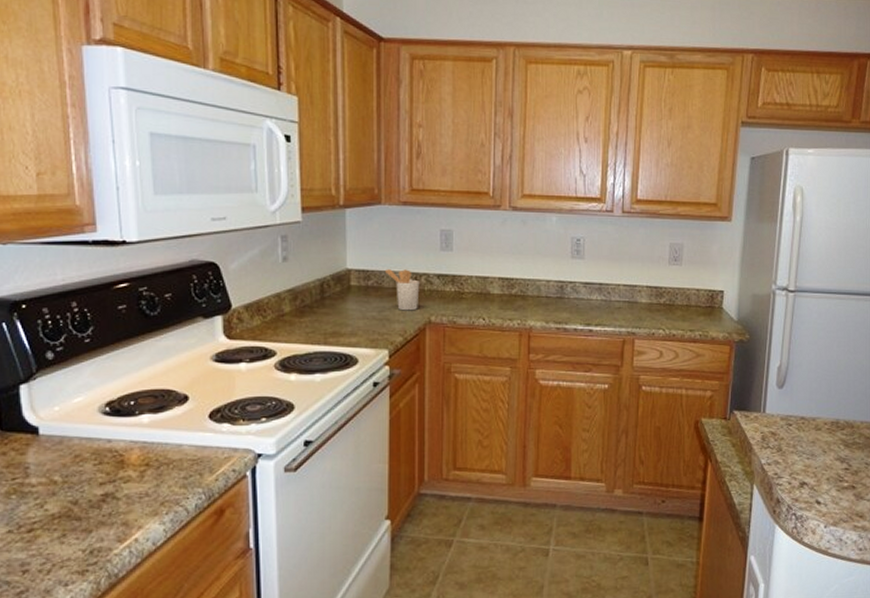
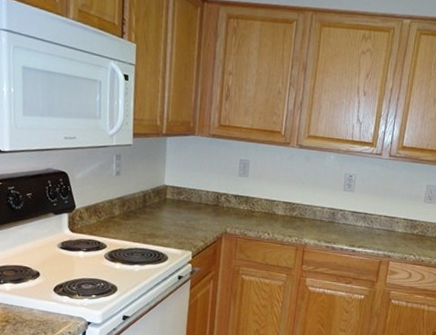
utensil holder: present [384,269,420,311] -> none [193,188,220,223]

